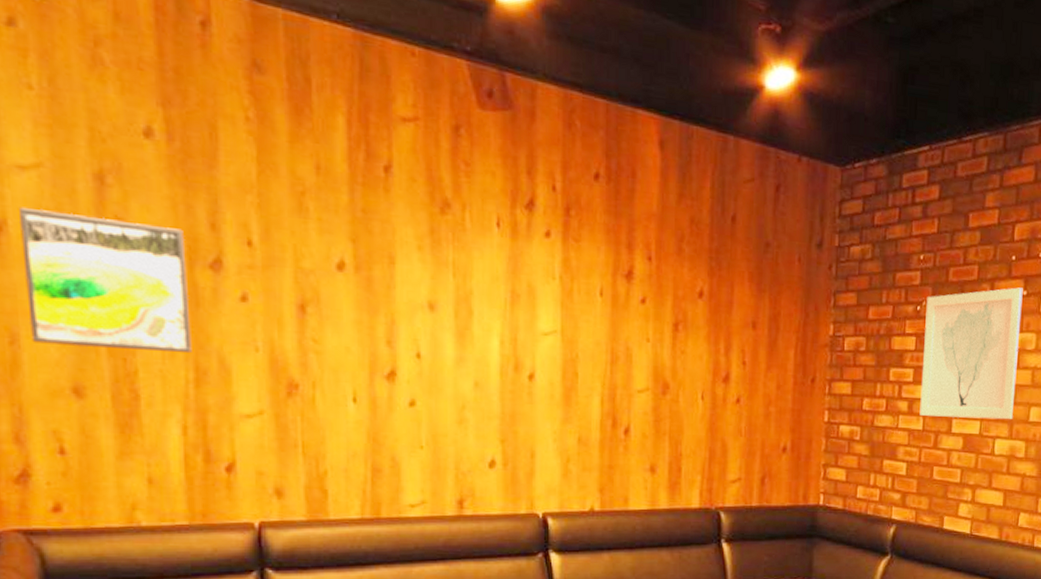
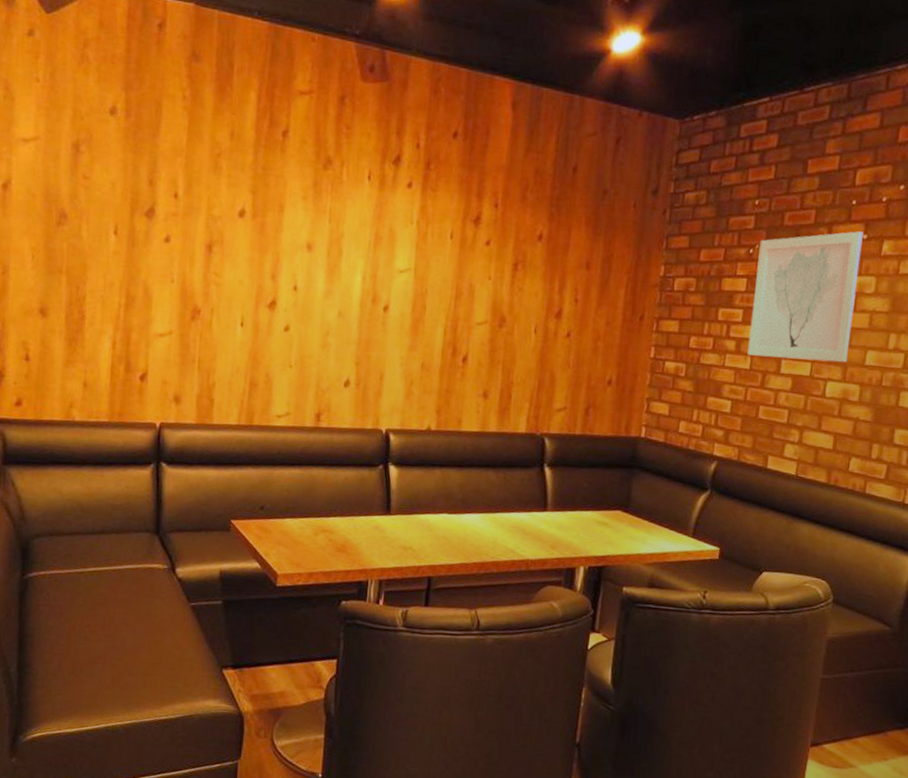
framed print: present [18,206,192,354] -> none [16,170,129,284]

